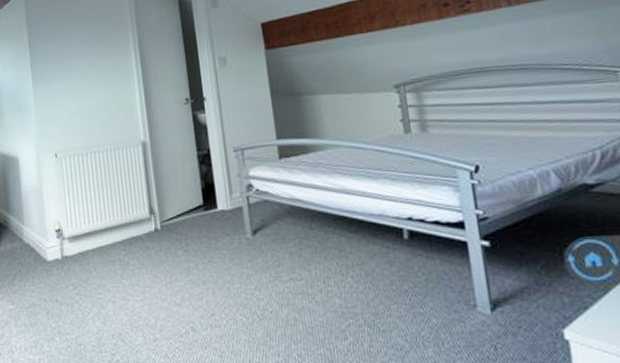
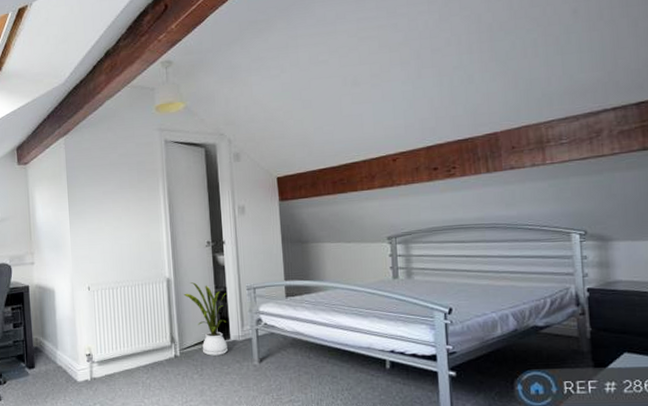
house plant: none [161,145,215,228] -> present [183,282,228,356]

